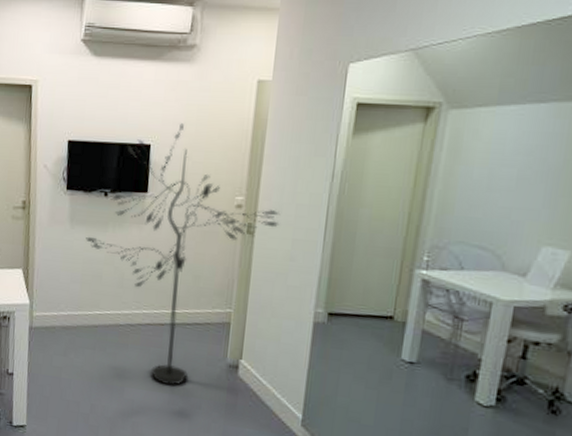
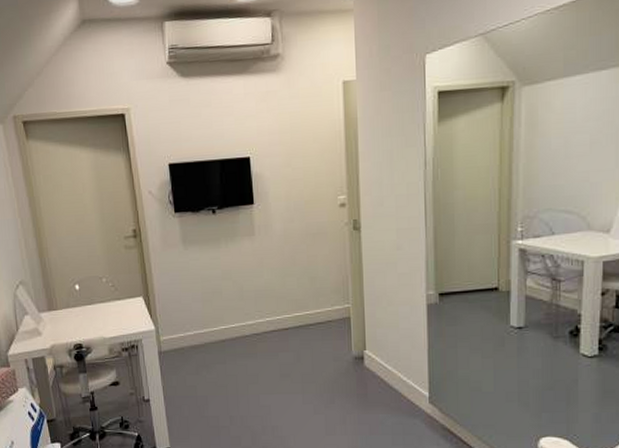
floor lamp: present [86,123,281,385] -> none [201,132,383,385]

